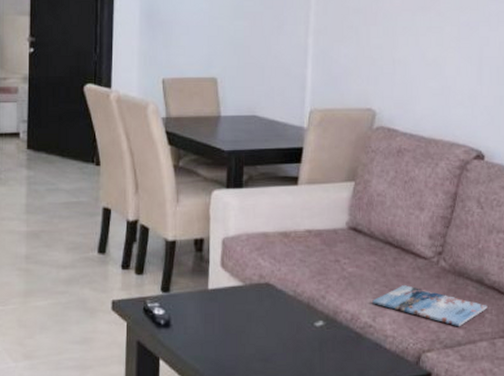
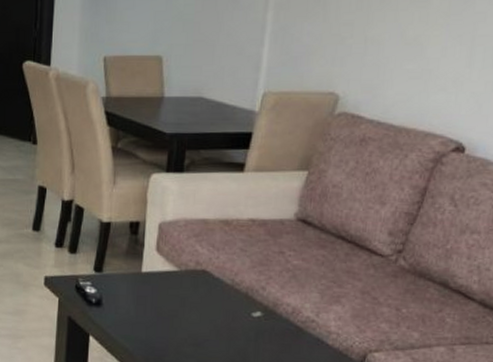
magazine: present [372,285,488,327] -> none [317,282,450,330]

